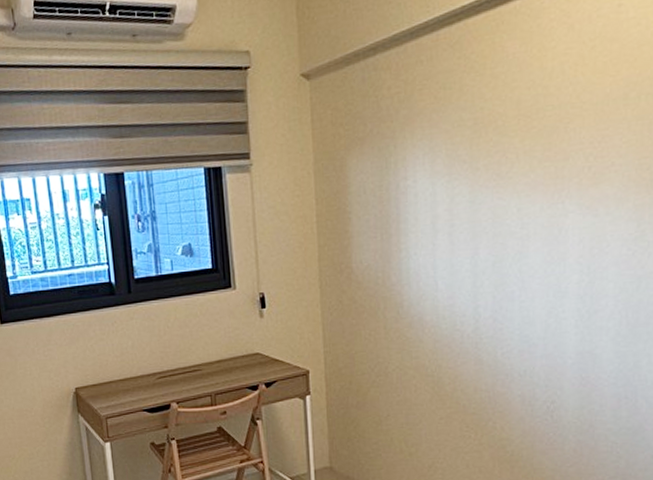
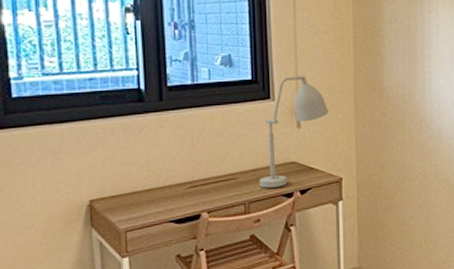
desk lamp: none [223,262,293,380] -> present [259,76,329,188]

